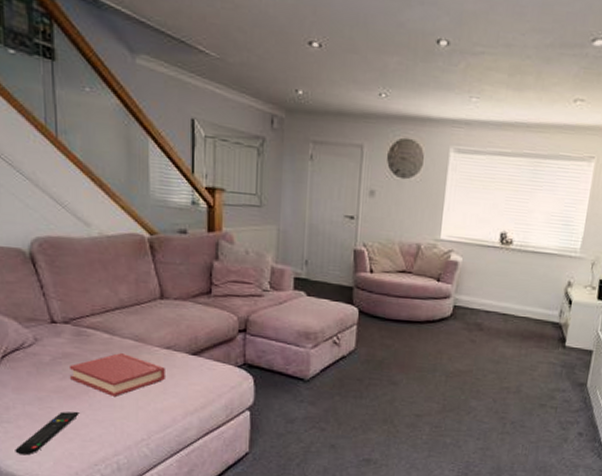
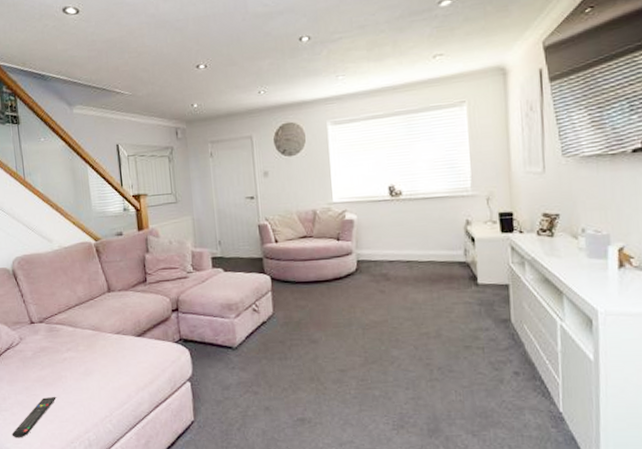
hardback book: present [70,353,165,396] -> none [46,342,118,380]

